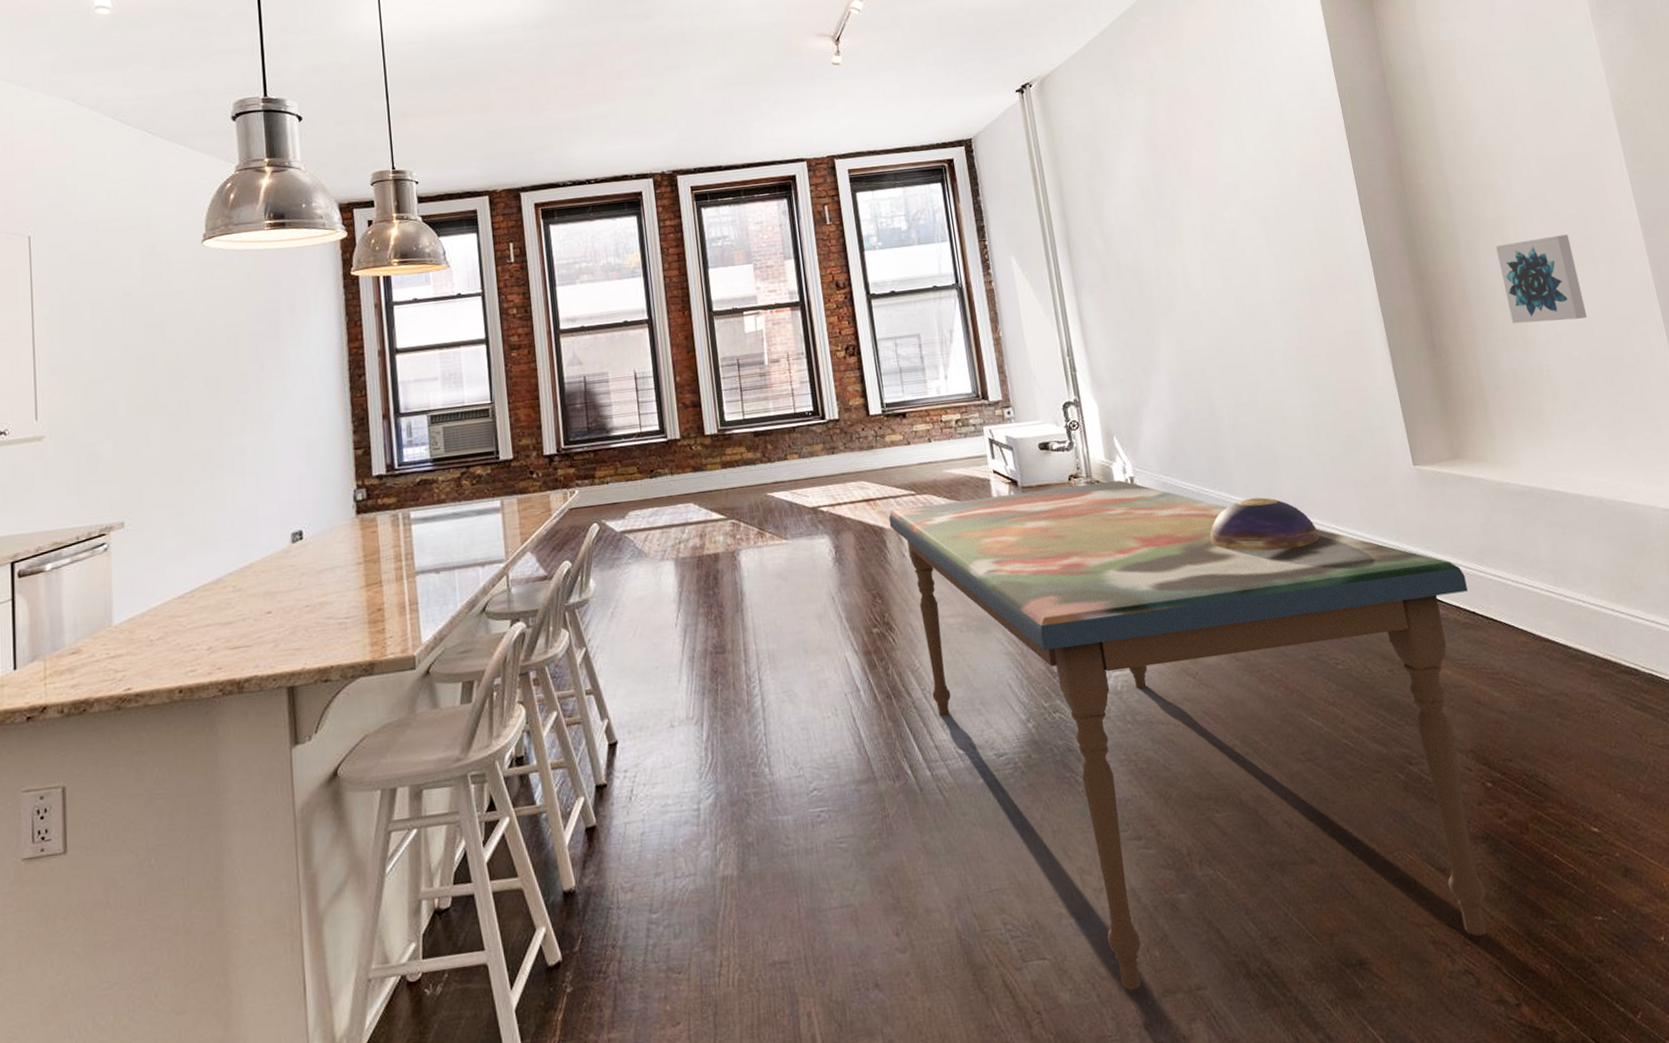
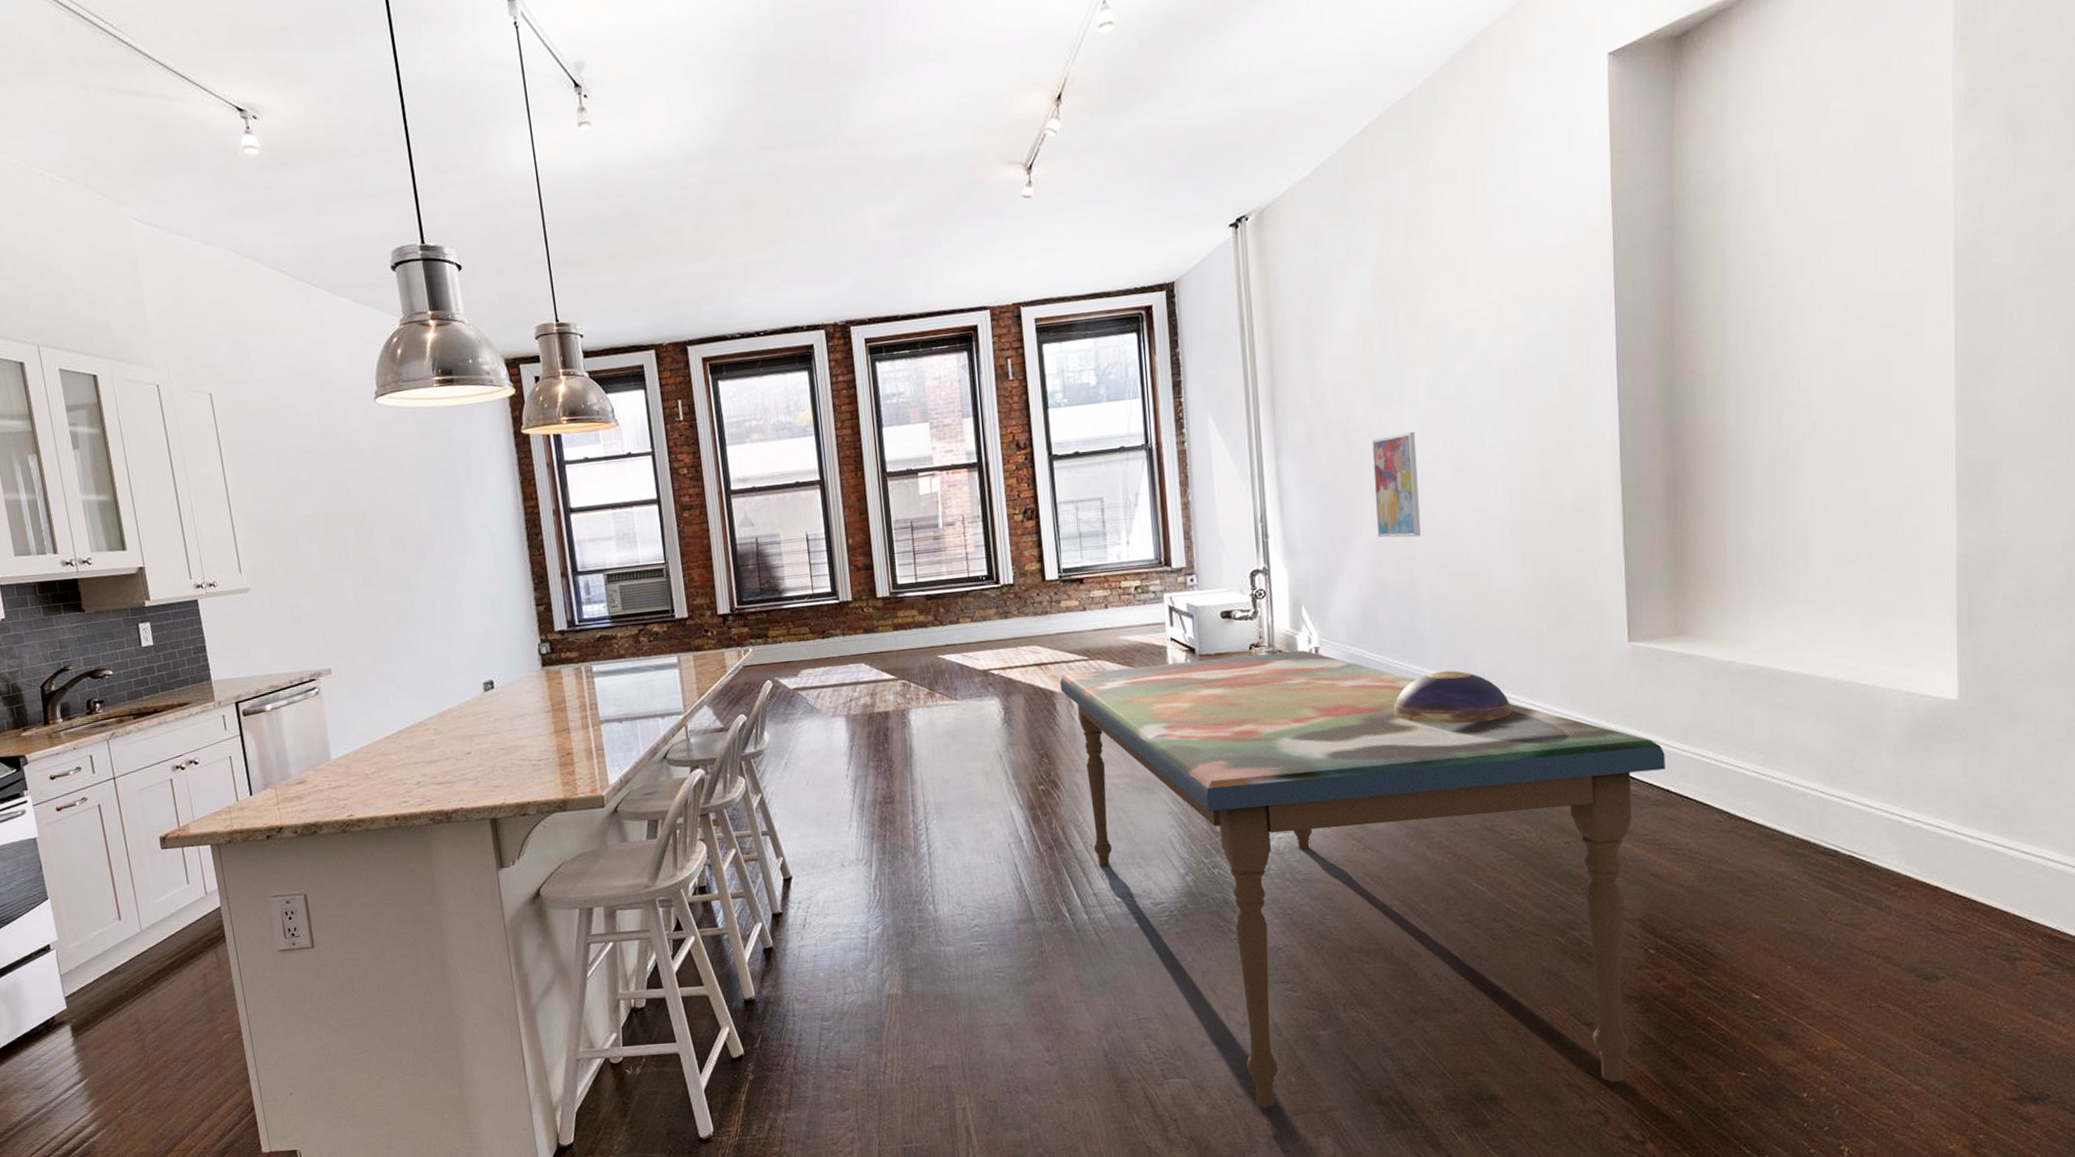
wall art: none [1160,272,1214,370] -> present [1372,432,1421,538]
wall art: present [1495,234,1587,324] -> none [1770,389,1864,492]

